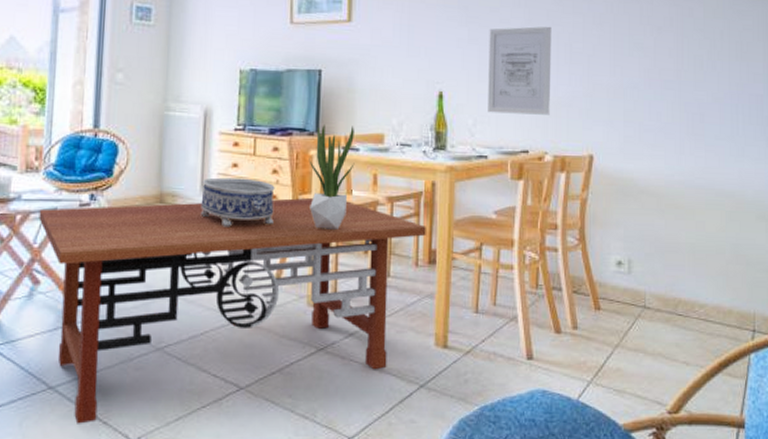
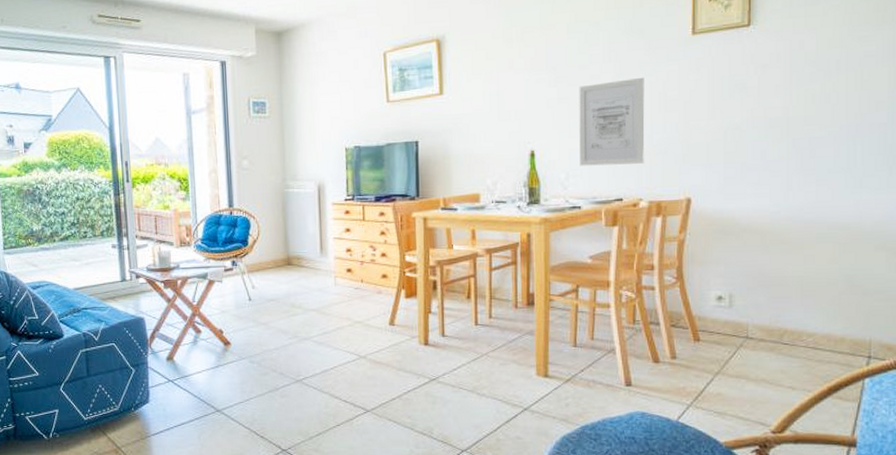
coffee table: present [39,197,426,424] -> none [194,253,524,438]
decorative bowl: present [200,177,275,227] -> none [321,240,385,282]
potted plant: present [309,123,355,230] -> none [412,188,454,280]

